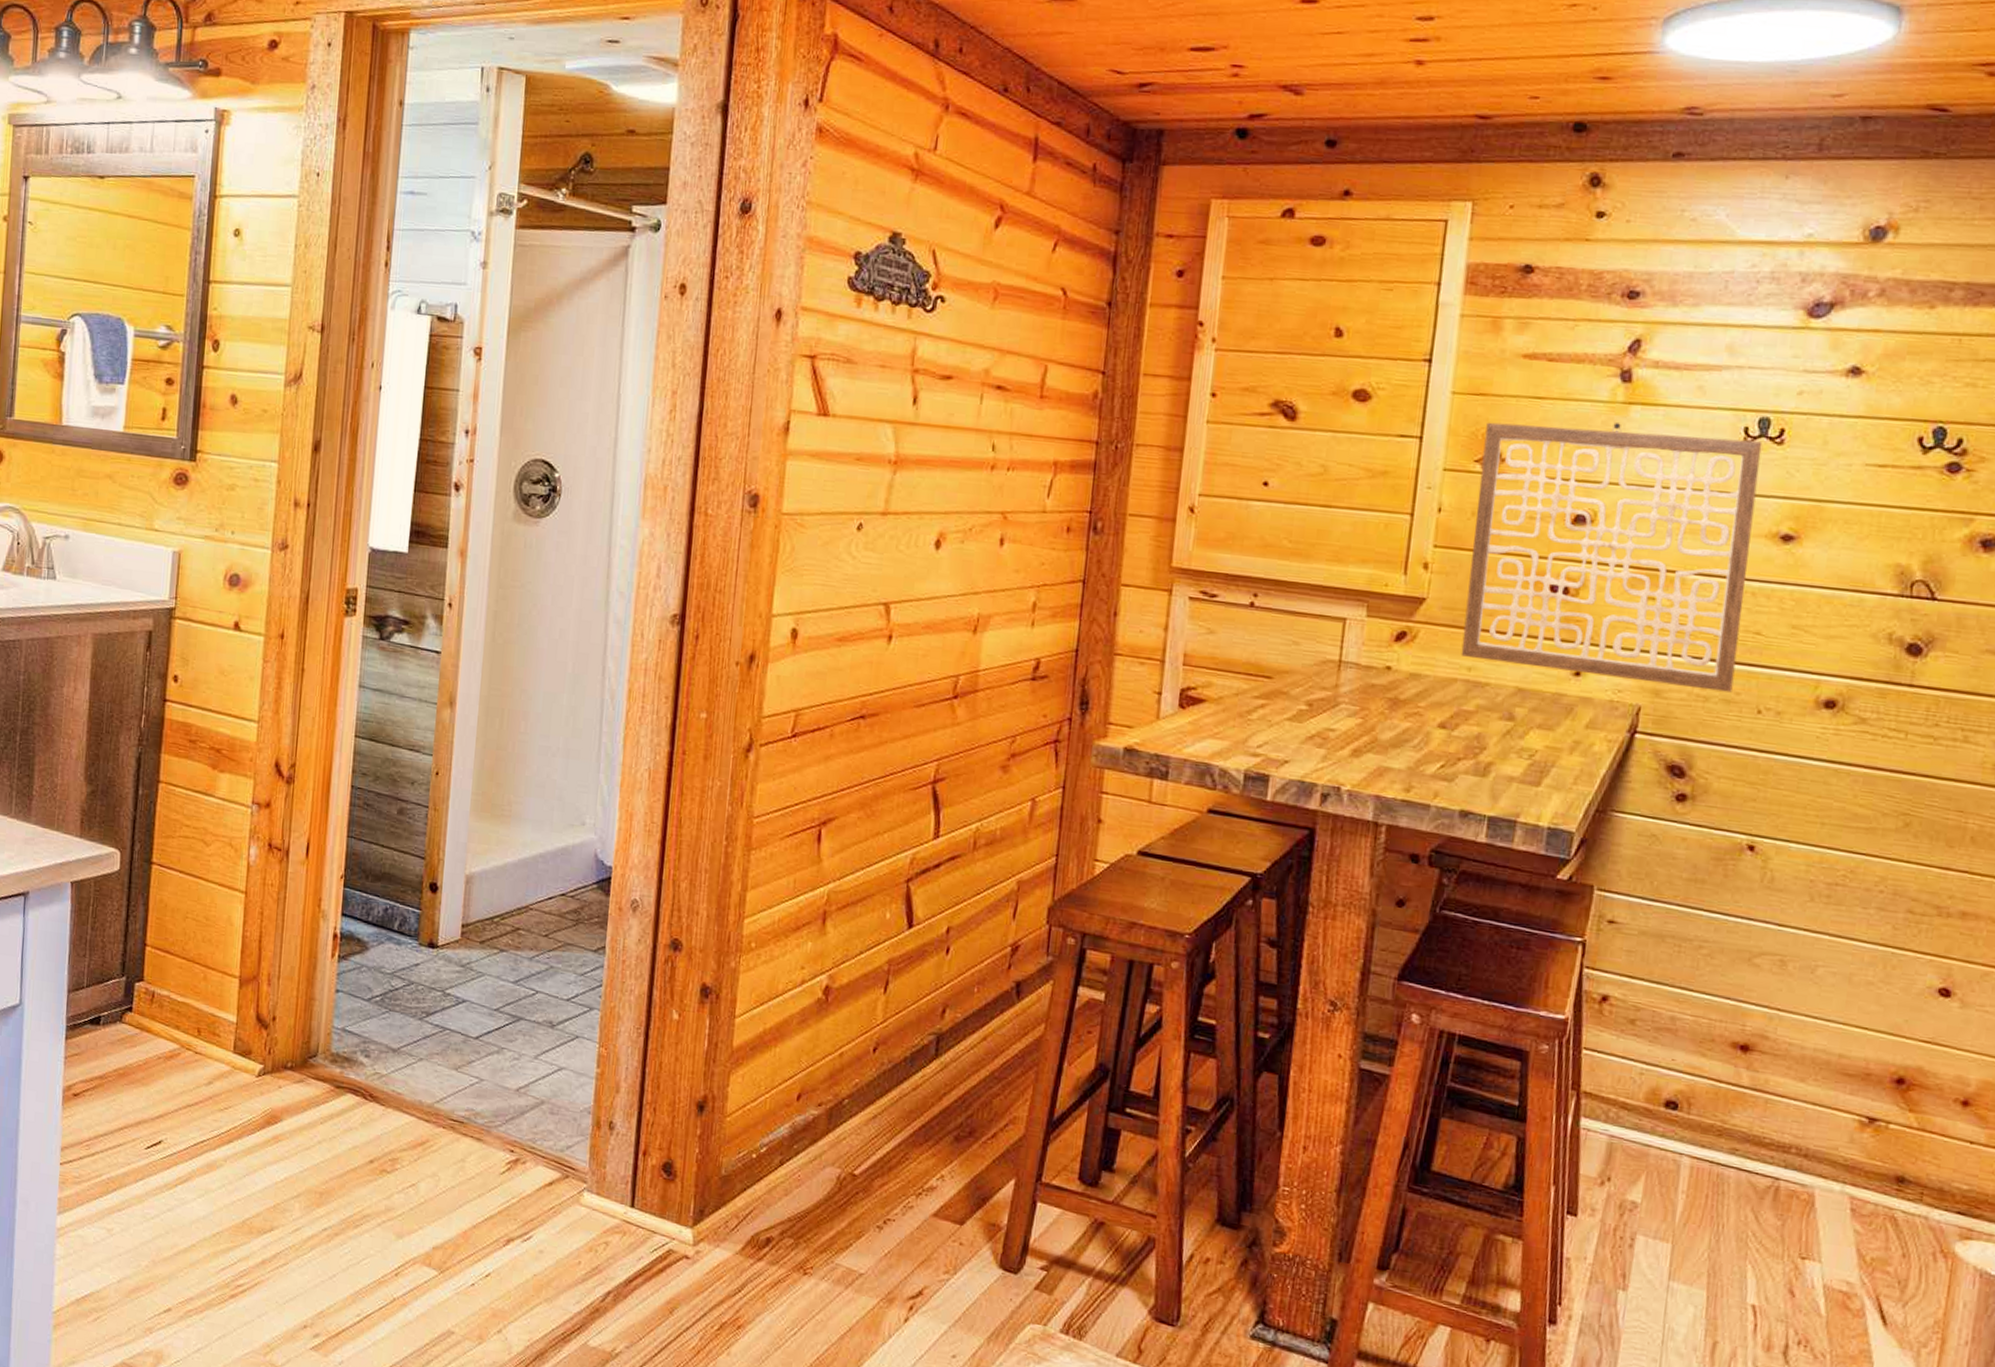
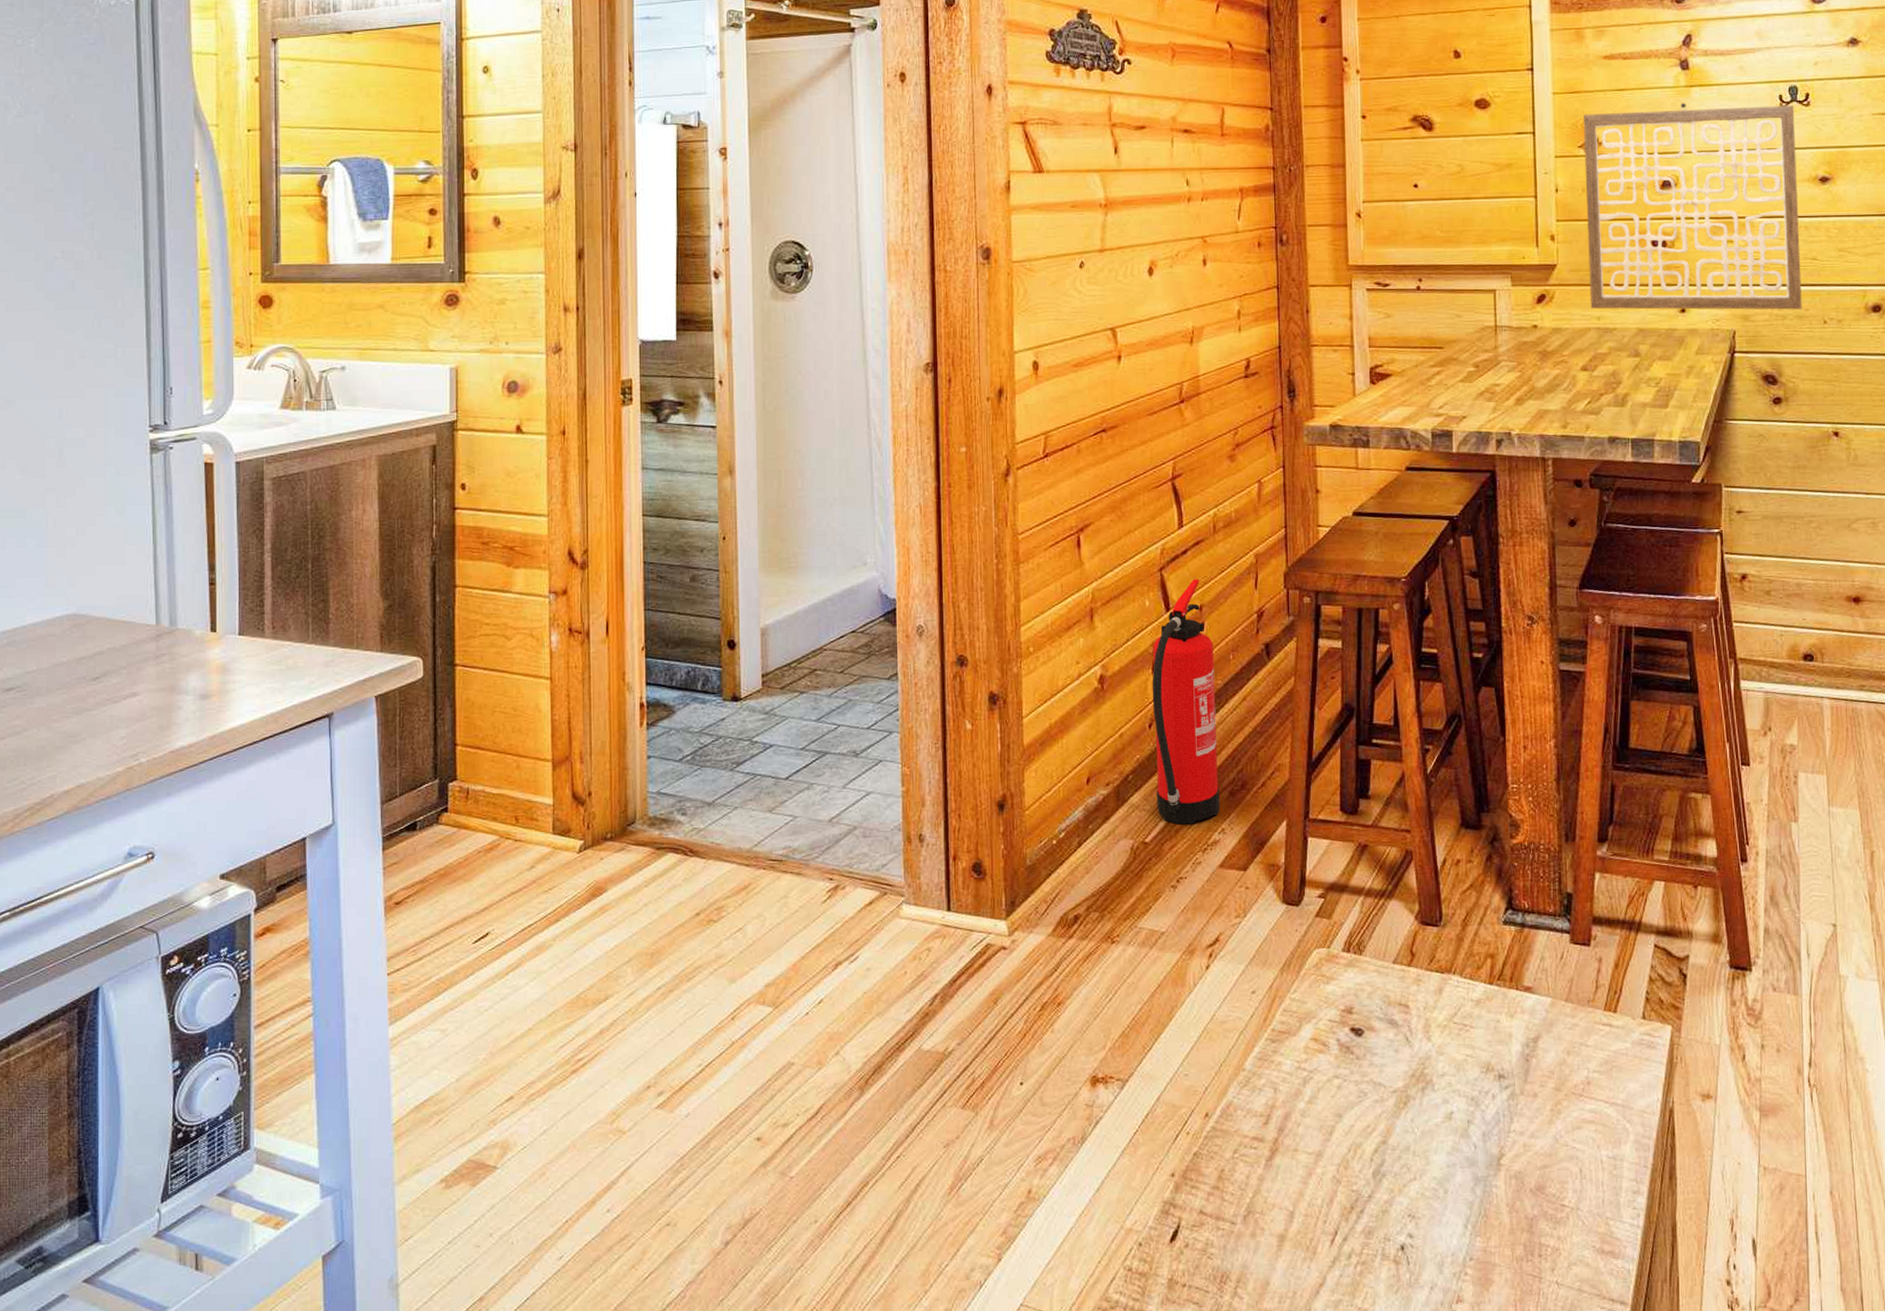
fire extinguisher: none [871,897,957,1165] -> present [1152,579,1221,825]

